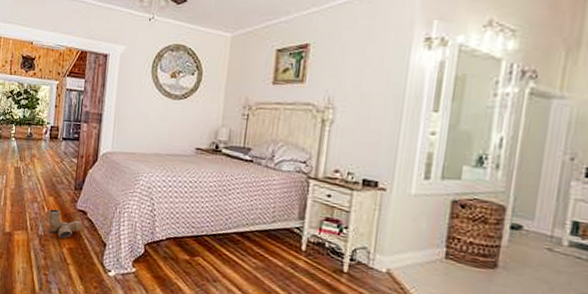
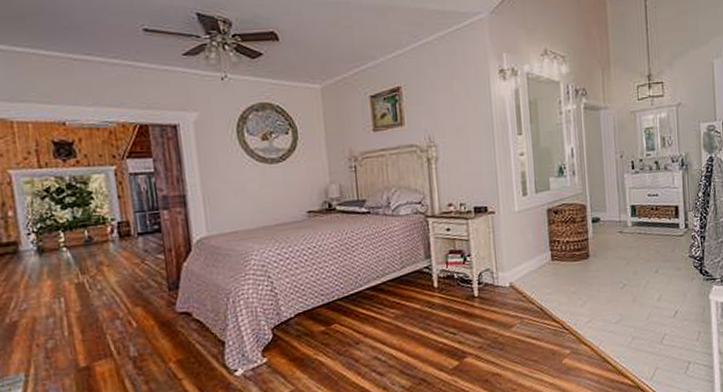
boots: present [48,209,83,239] -> none [138,320,190,352]

